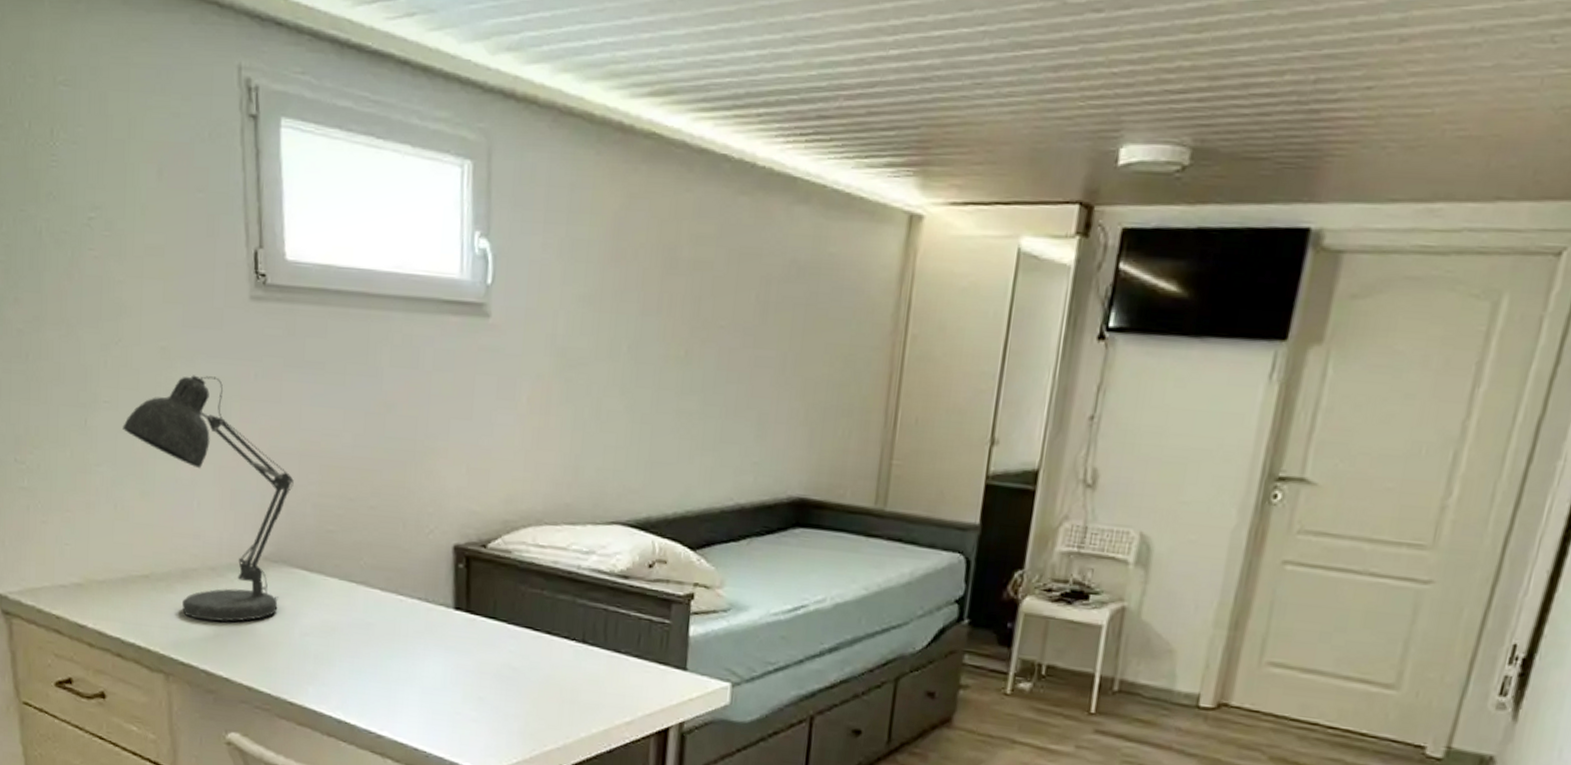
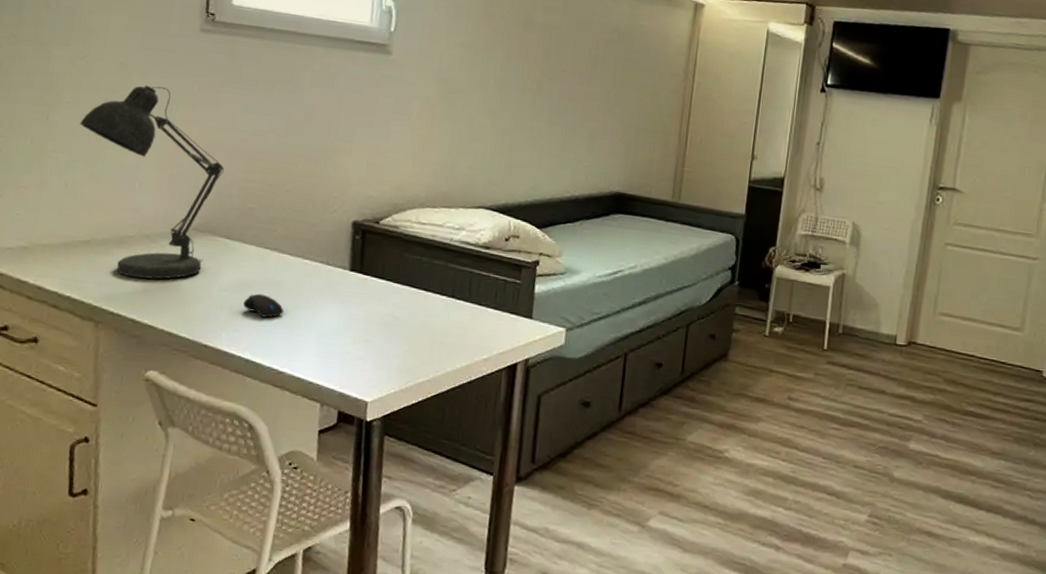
computer mouse: none [330,639,378,669] -> present [243,293,284,318]

